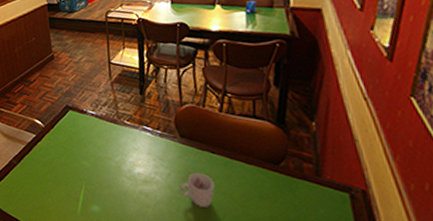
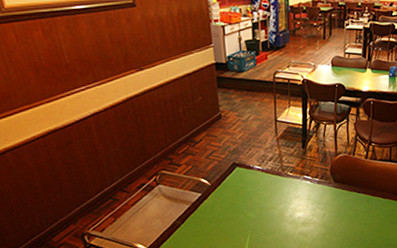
cup: present [179,173,215,207] -> none [332,210,359,238]

